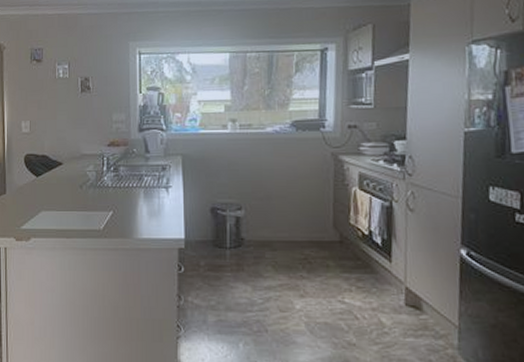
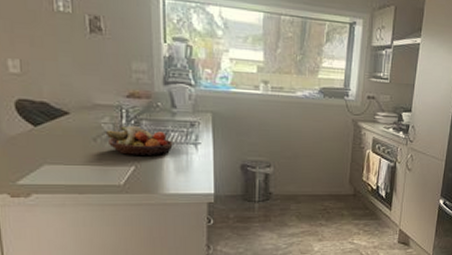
fruit bowl: none [90,171,146,200] -> present [105,125,173,155]

